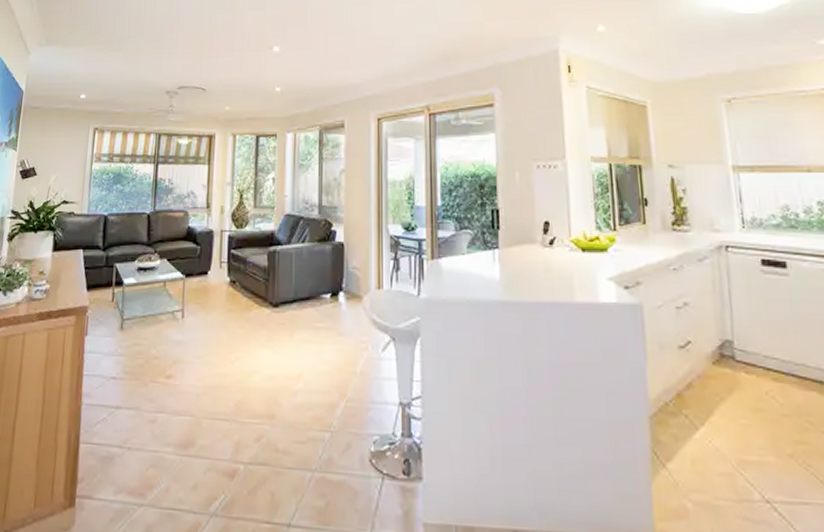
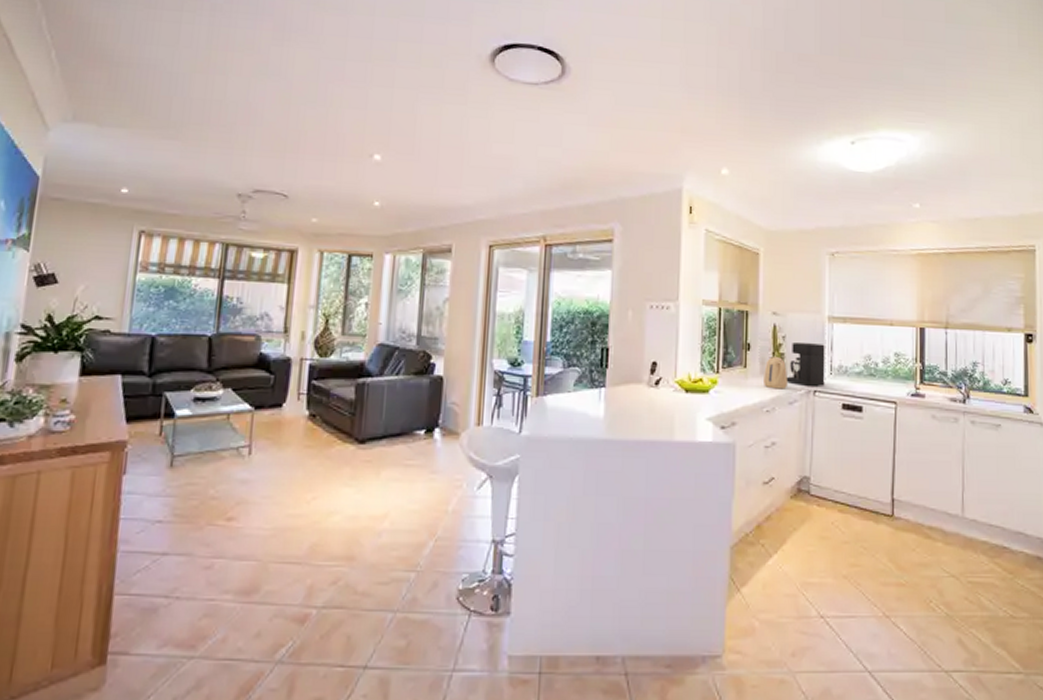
kettle: none [665,212,695,246] -> present [764,357,789,389]
coffee maker: none [691,194,738,242] -> present [786,342,825,387]

